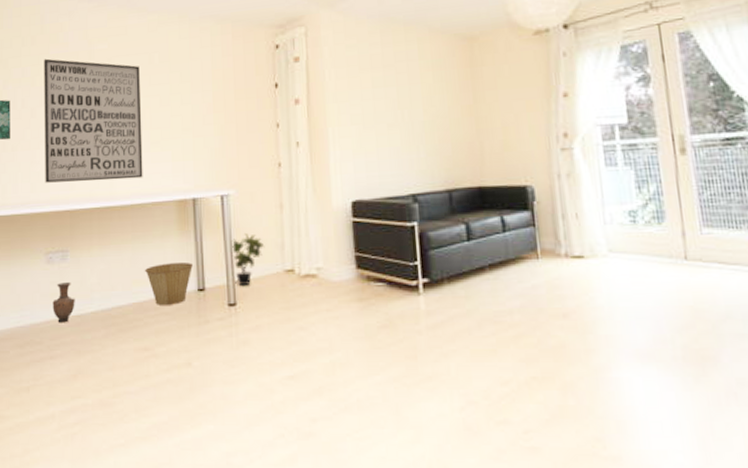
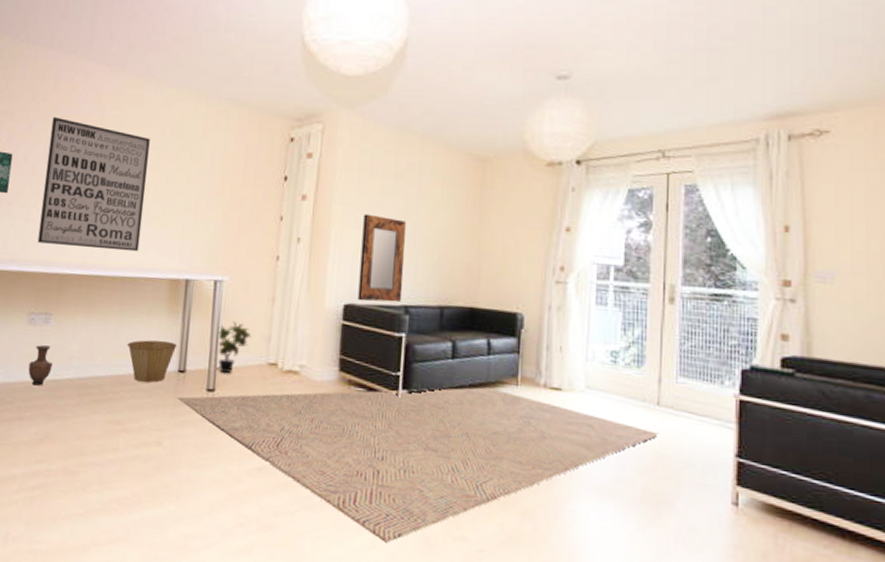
rug: none [201,265,691,435] -> present [178,387,659,543]
home mirror: none [358,108,409,196] -> present [358,214,406,303]

